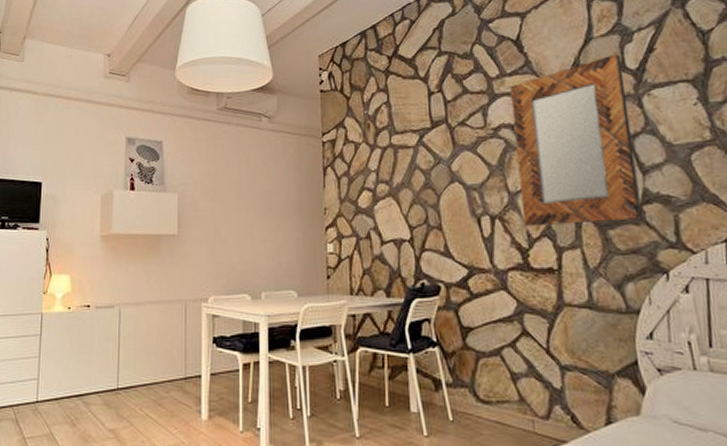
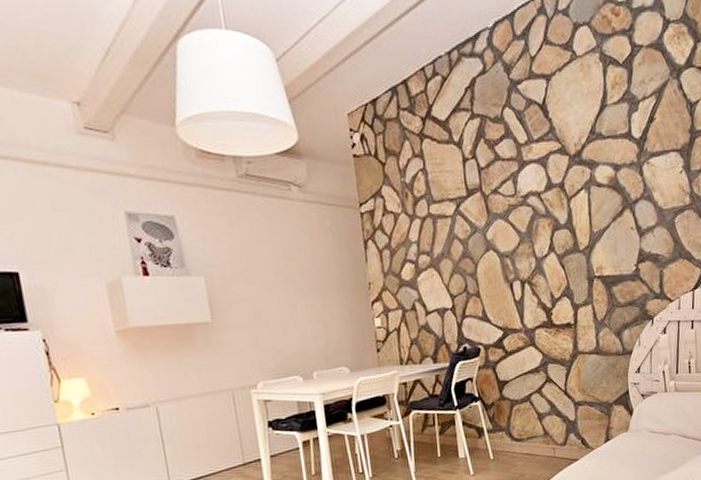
home mirror: present [510,54,642,227] -> none [537,122,638,289]

